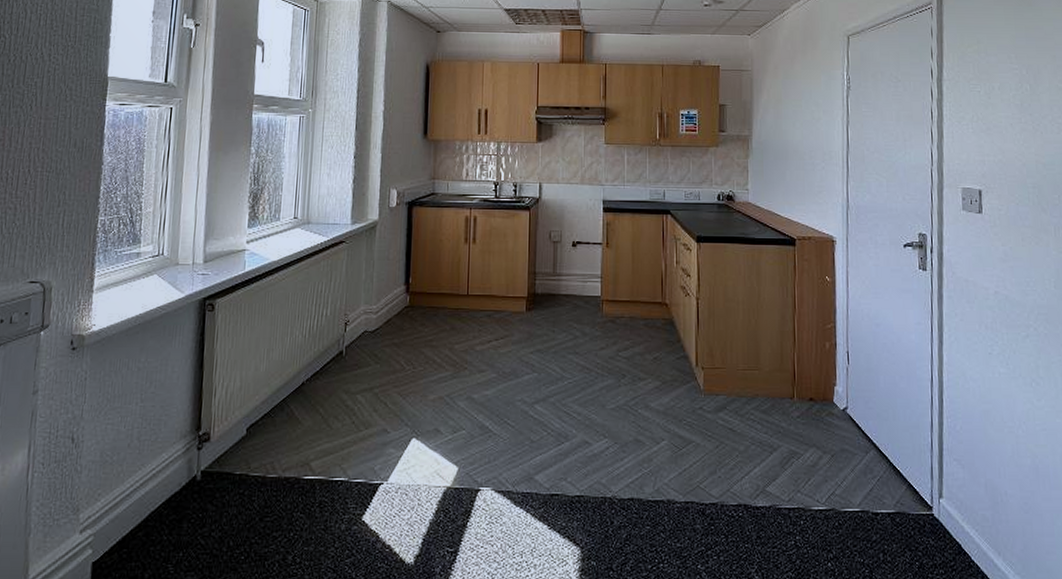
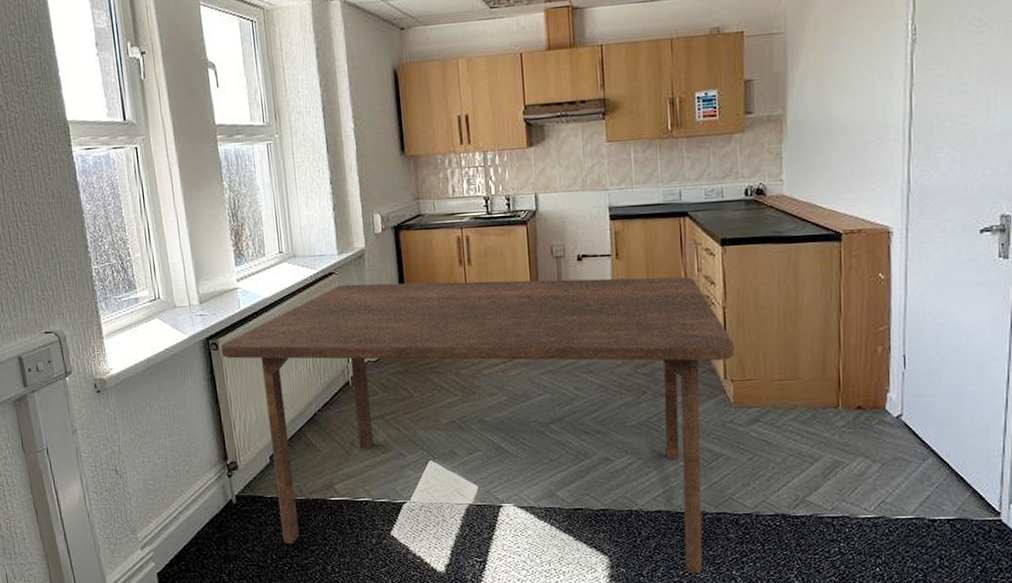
dining table: none [217,253,706,567] -> present [221,277,735,573]

